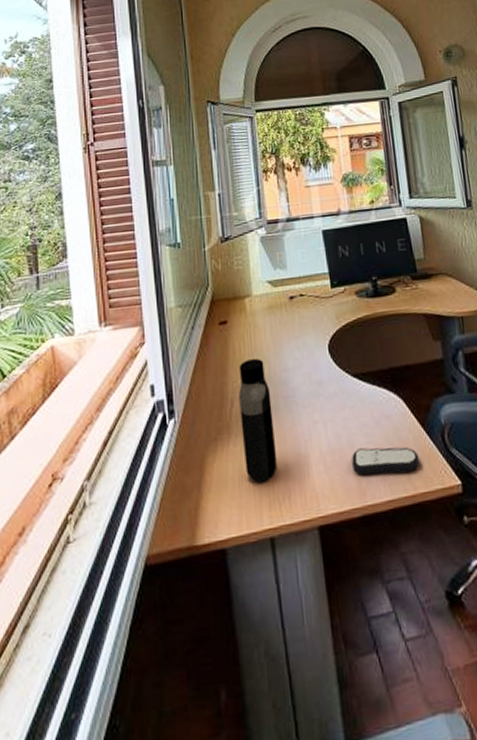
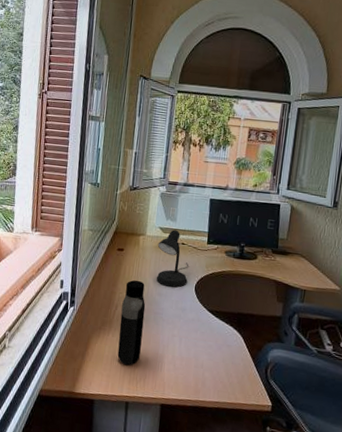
desk lamp: none [269,279,318,357] -> present [156,229,189,288]
remote control: present [352,446,420,476] -> none [194,361,245,387]

